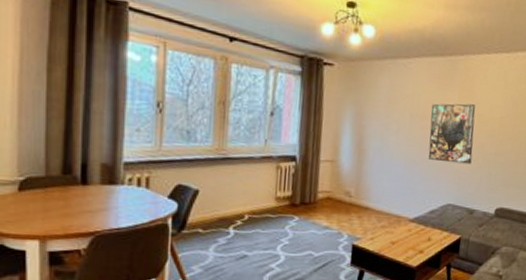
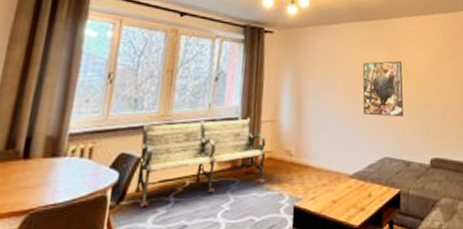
bench: none [194,155,325,236] -> present [134,117,266,207]

